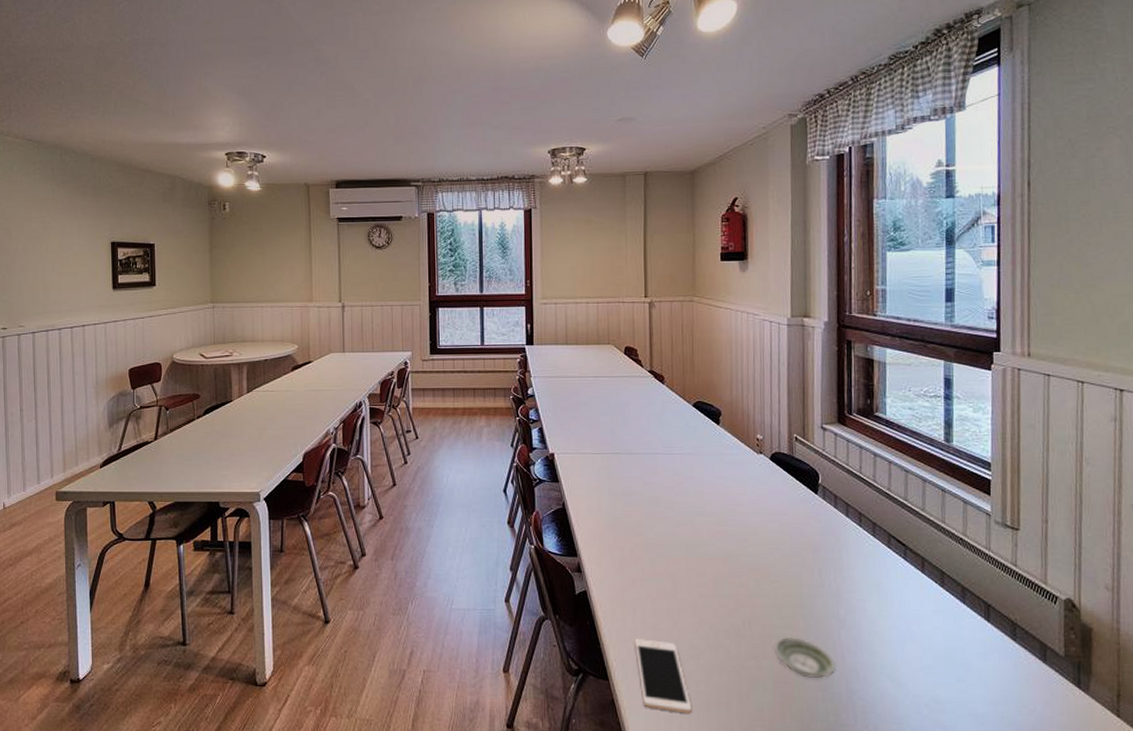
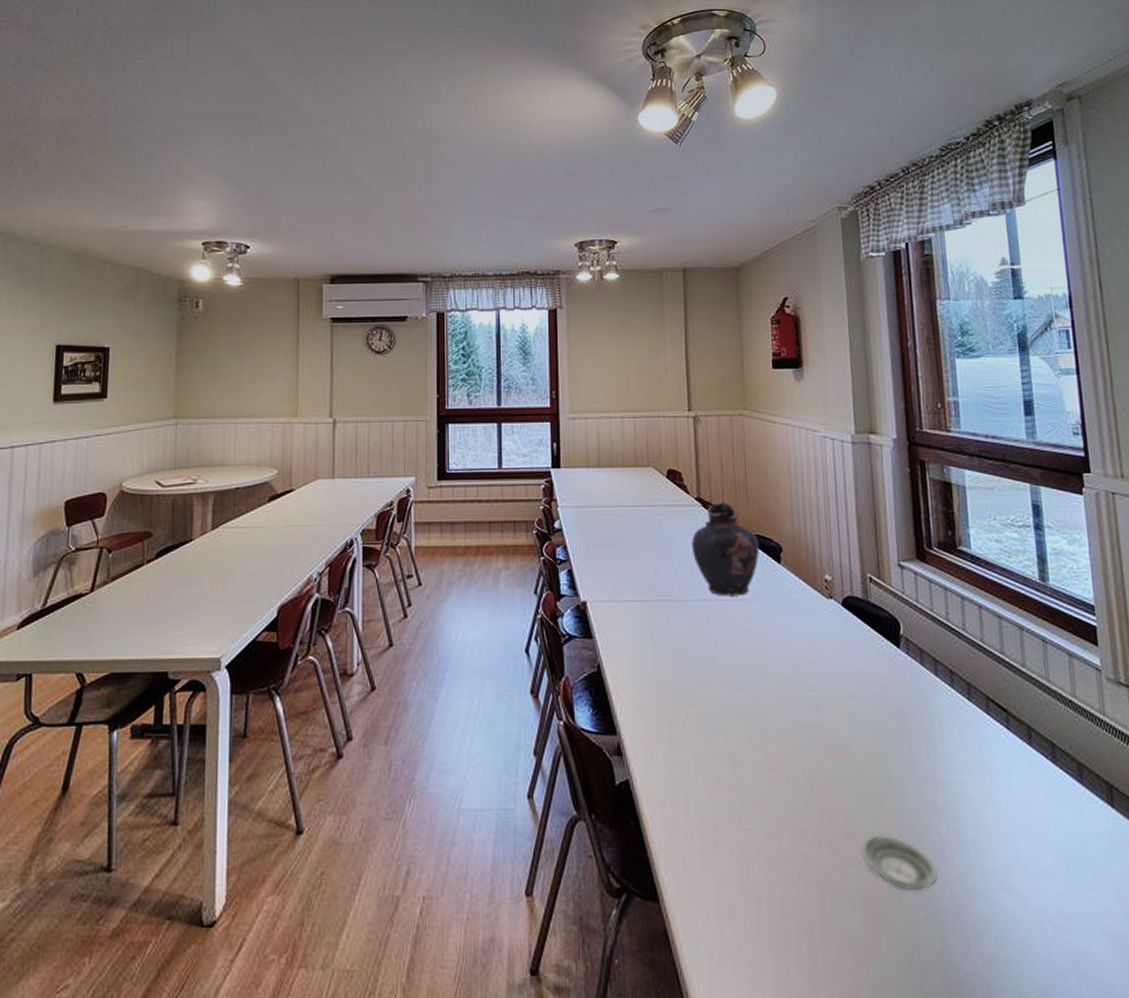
cell phone: present [635,639,692,714] -> none [690,843,766,945]
vase: none [644,374,702,451] -> present [692,502,760,597]

